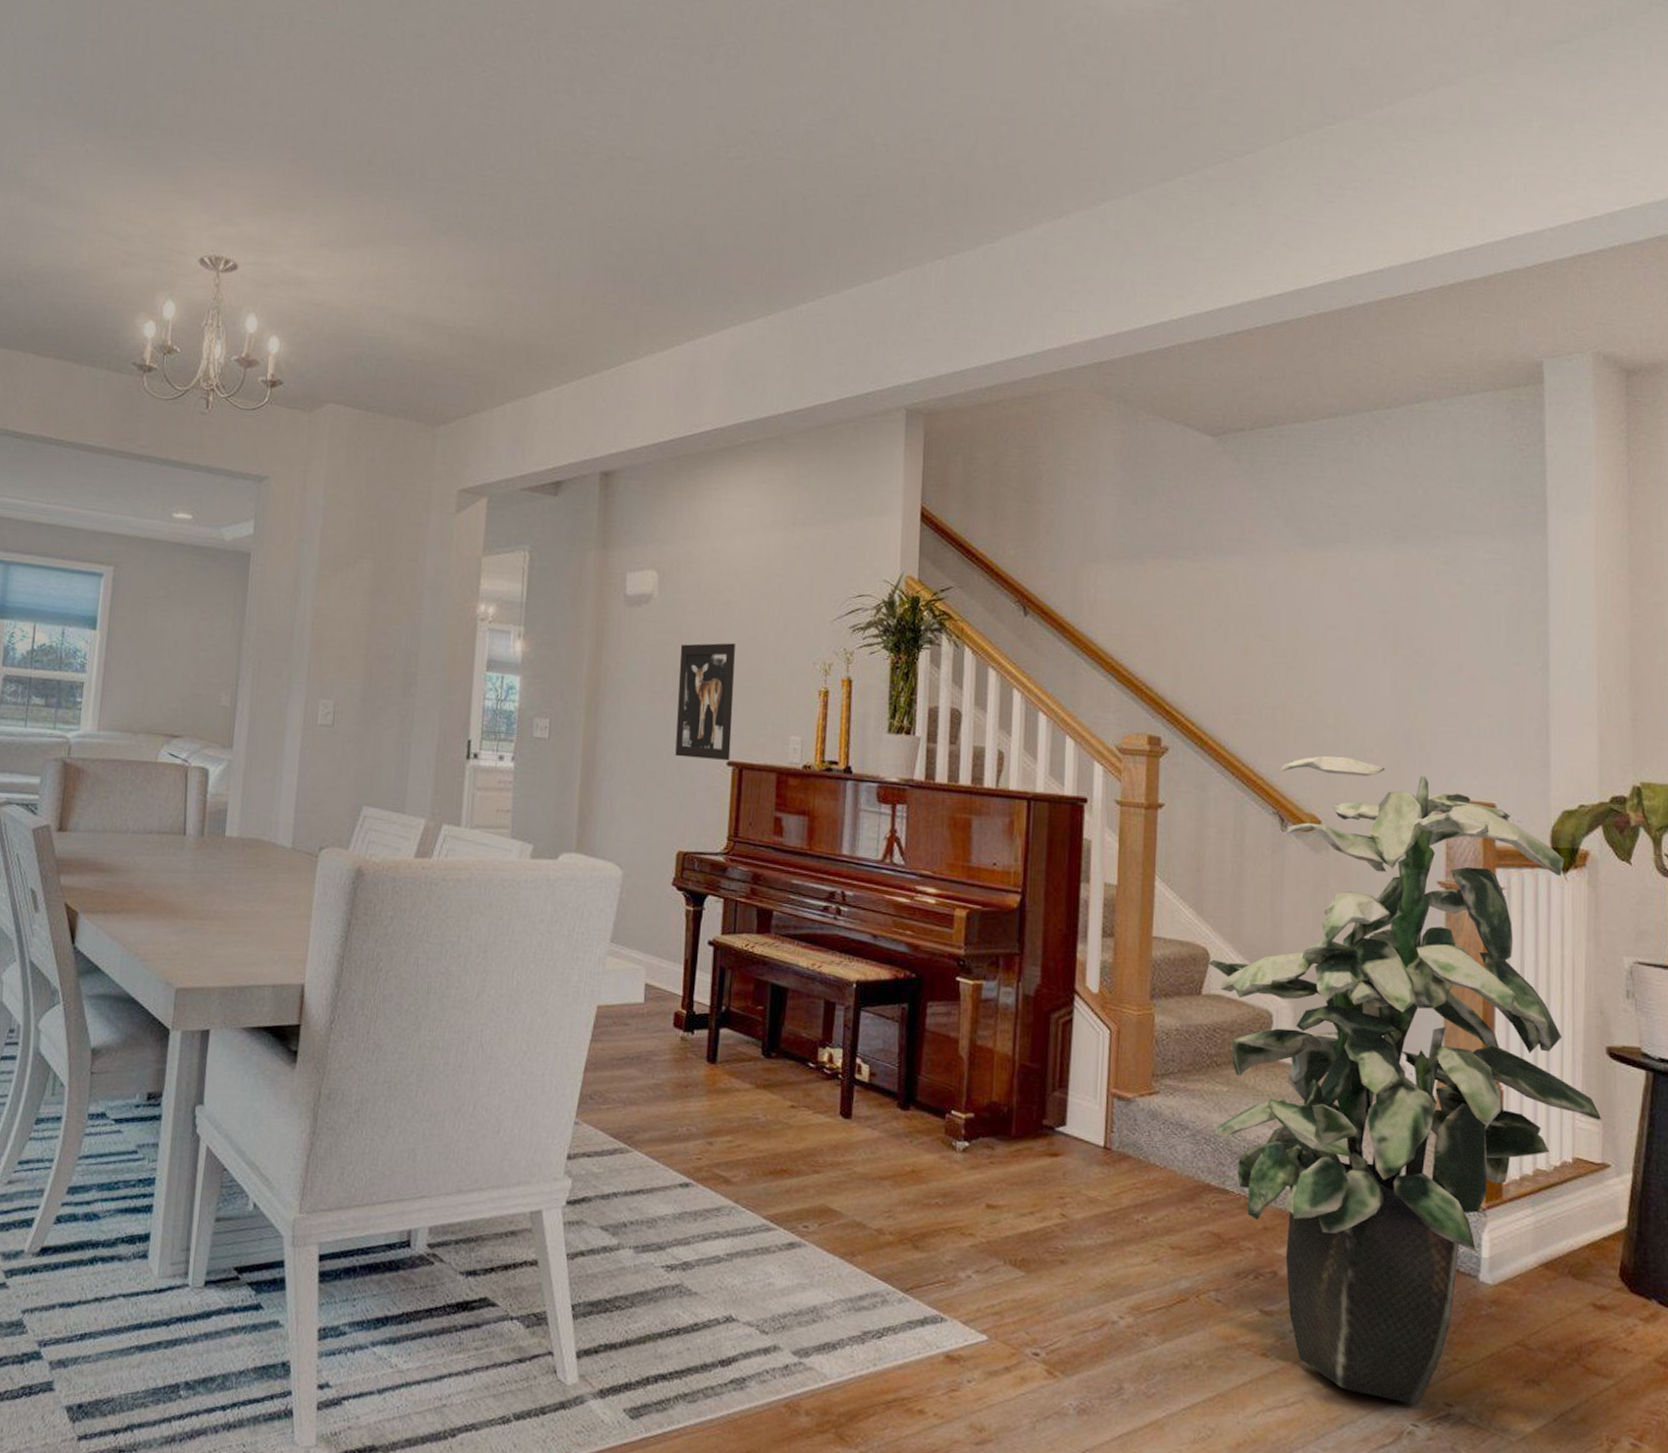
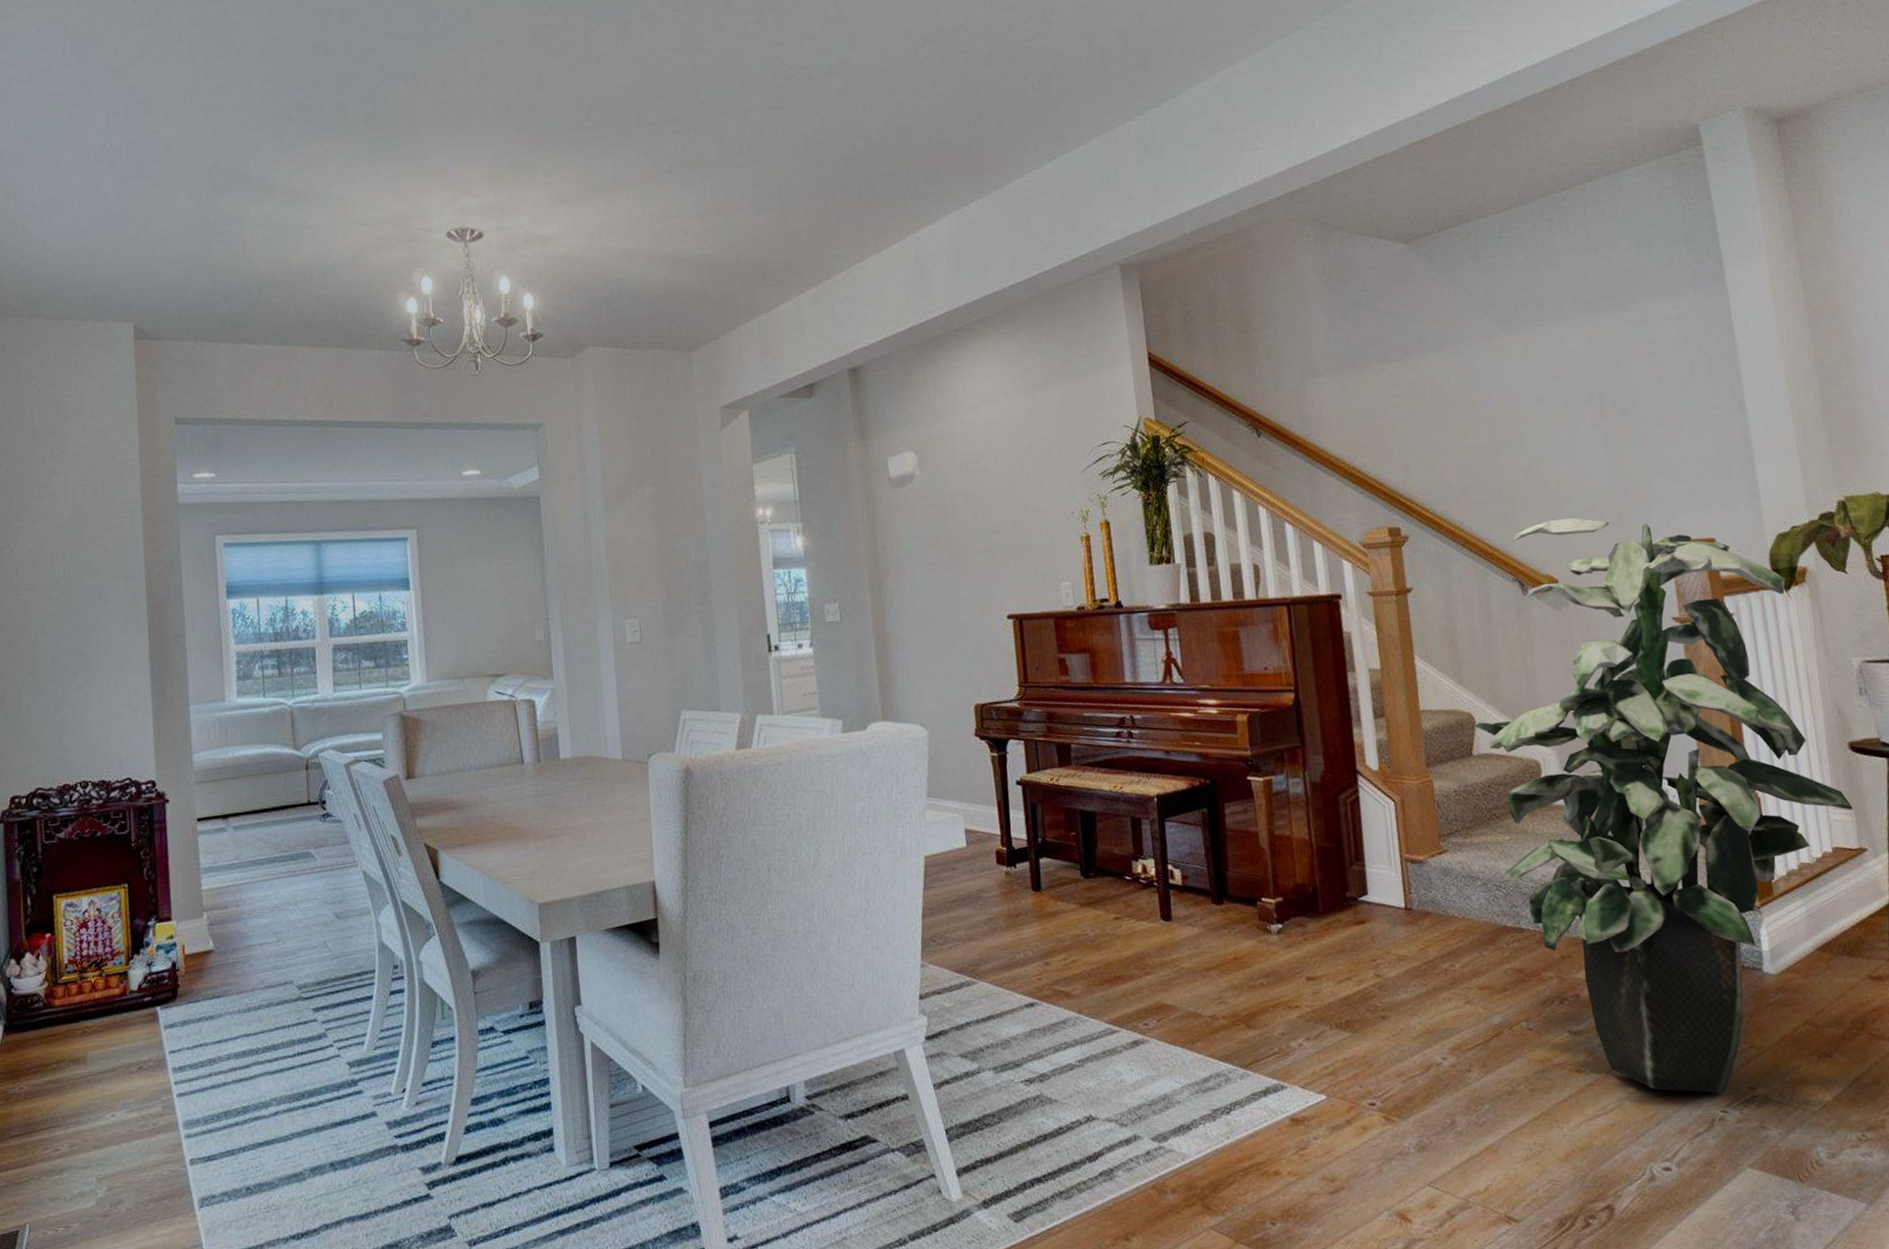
wall art: present [675,643,735,760] -> none [947,506,1009,618]

